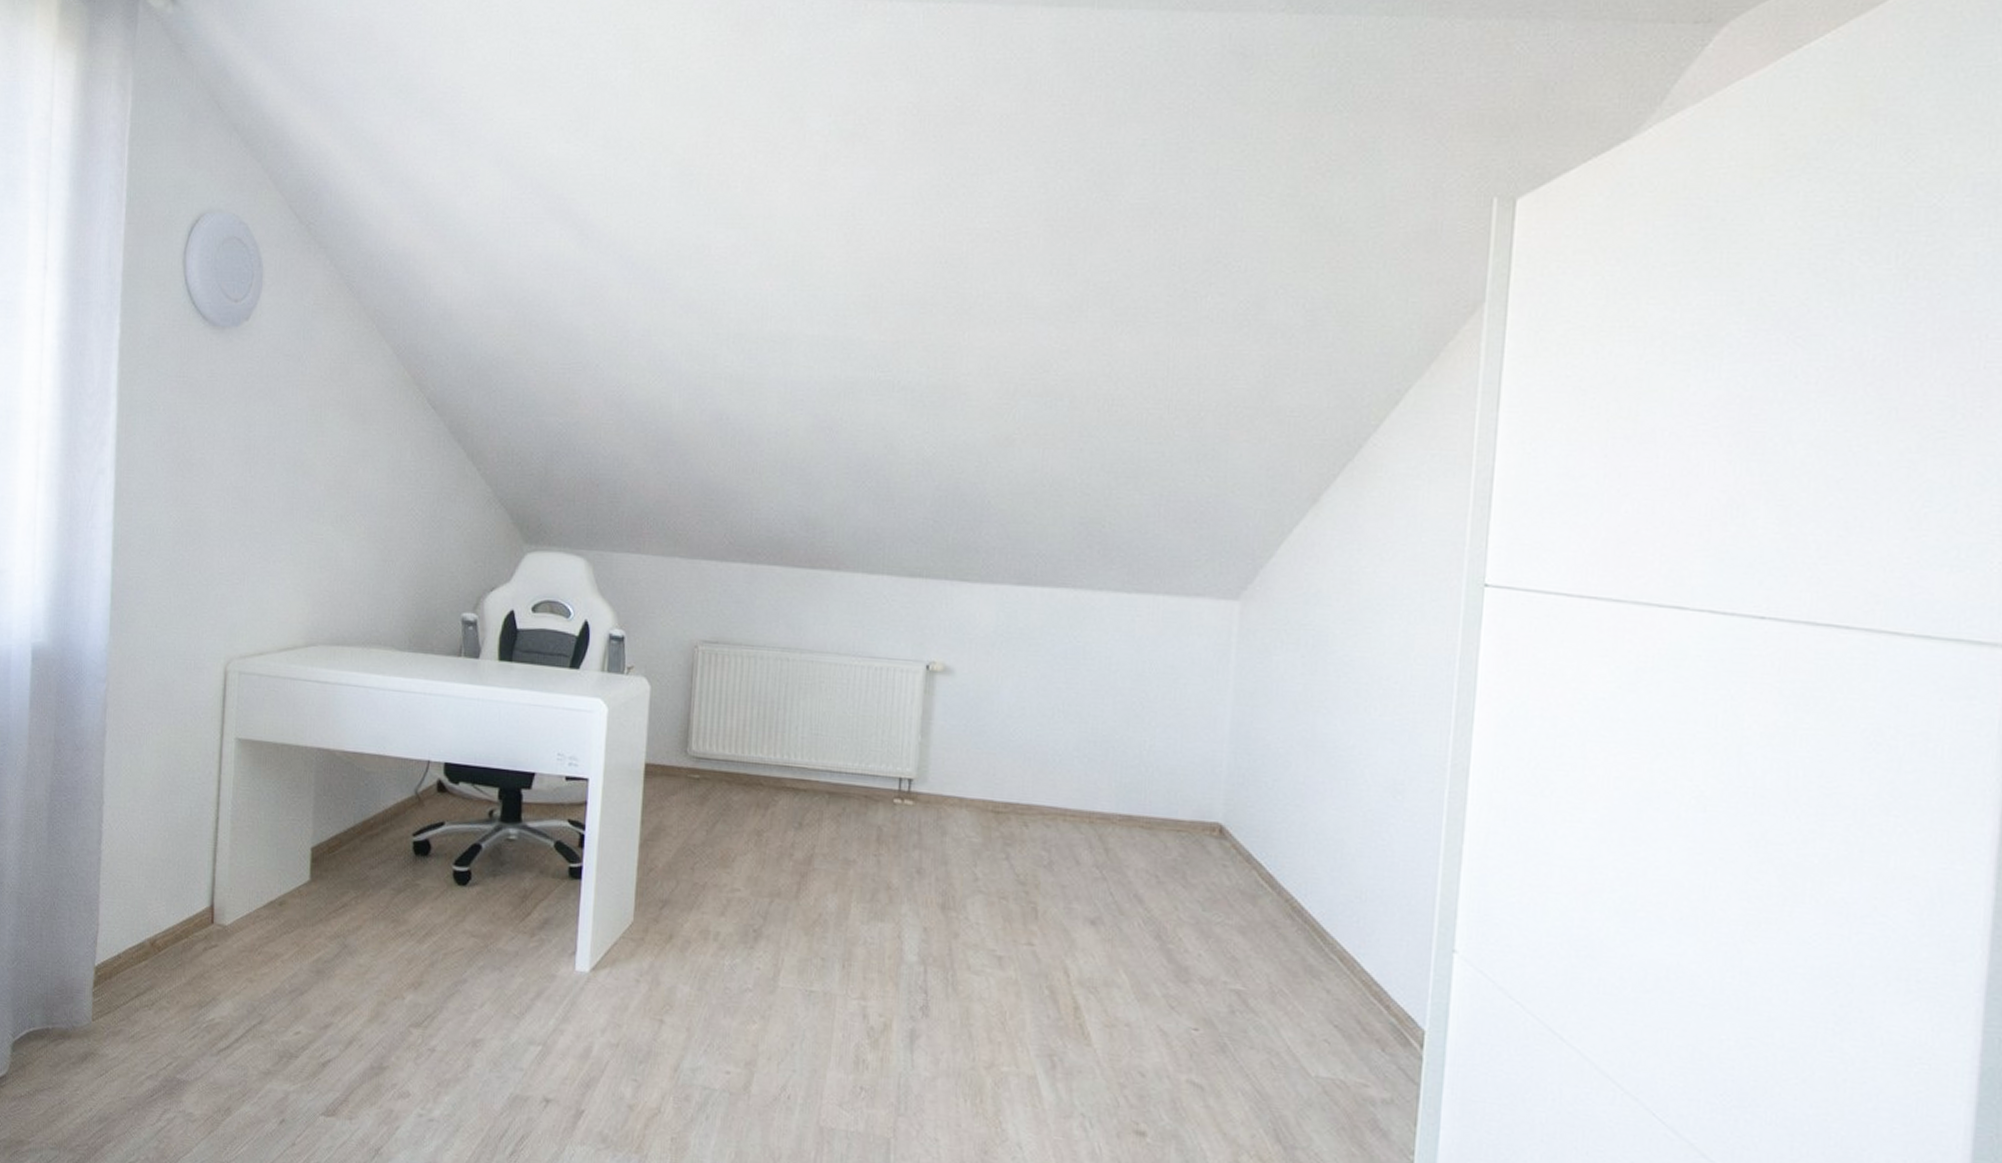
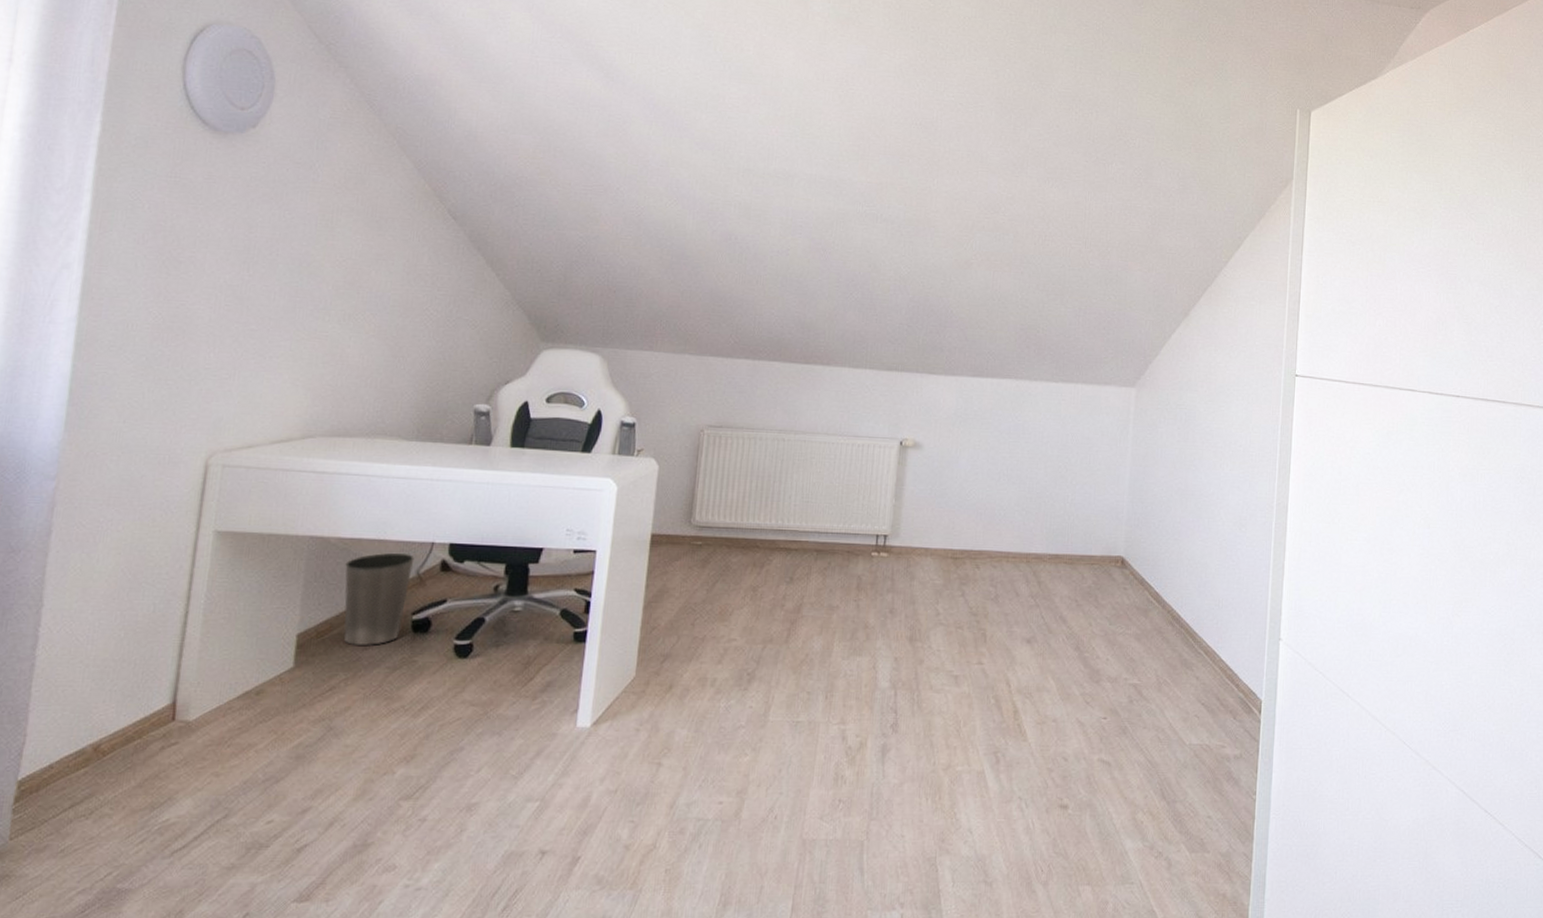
waste basket: none [350,769,413,865] -> present [344,552,415,645]

